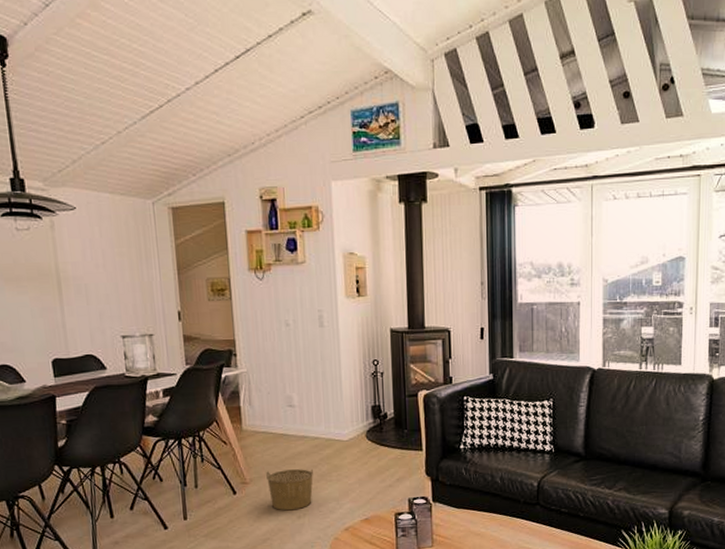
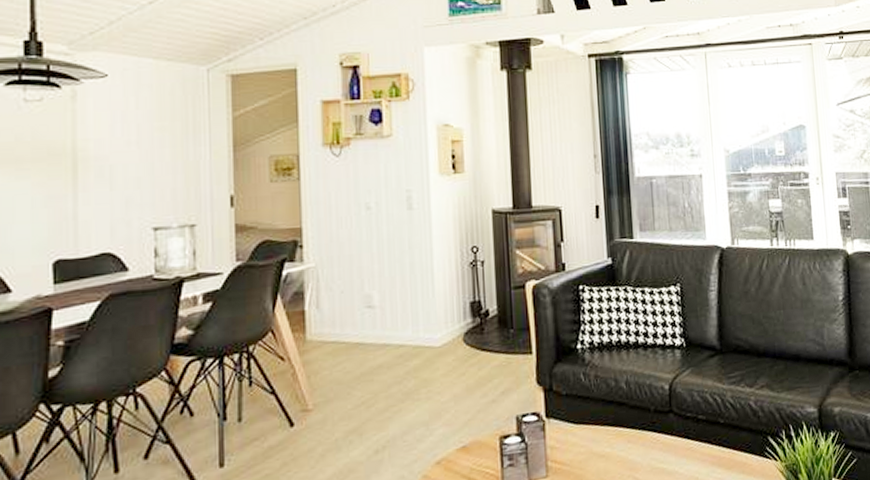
basket: present [266,468,313,511] -> none [335,385,396,445]

